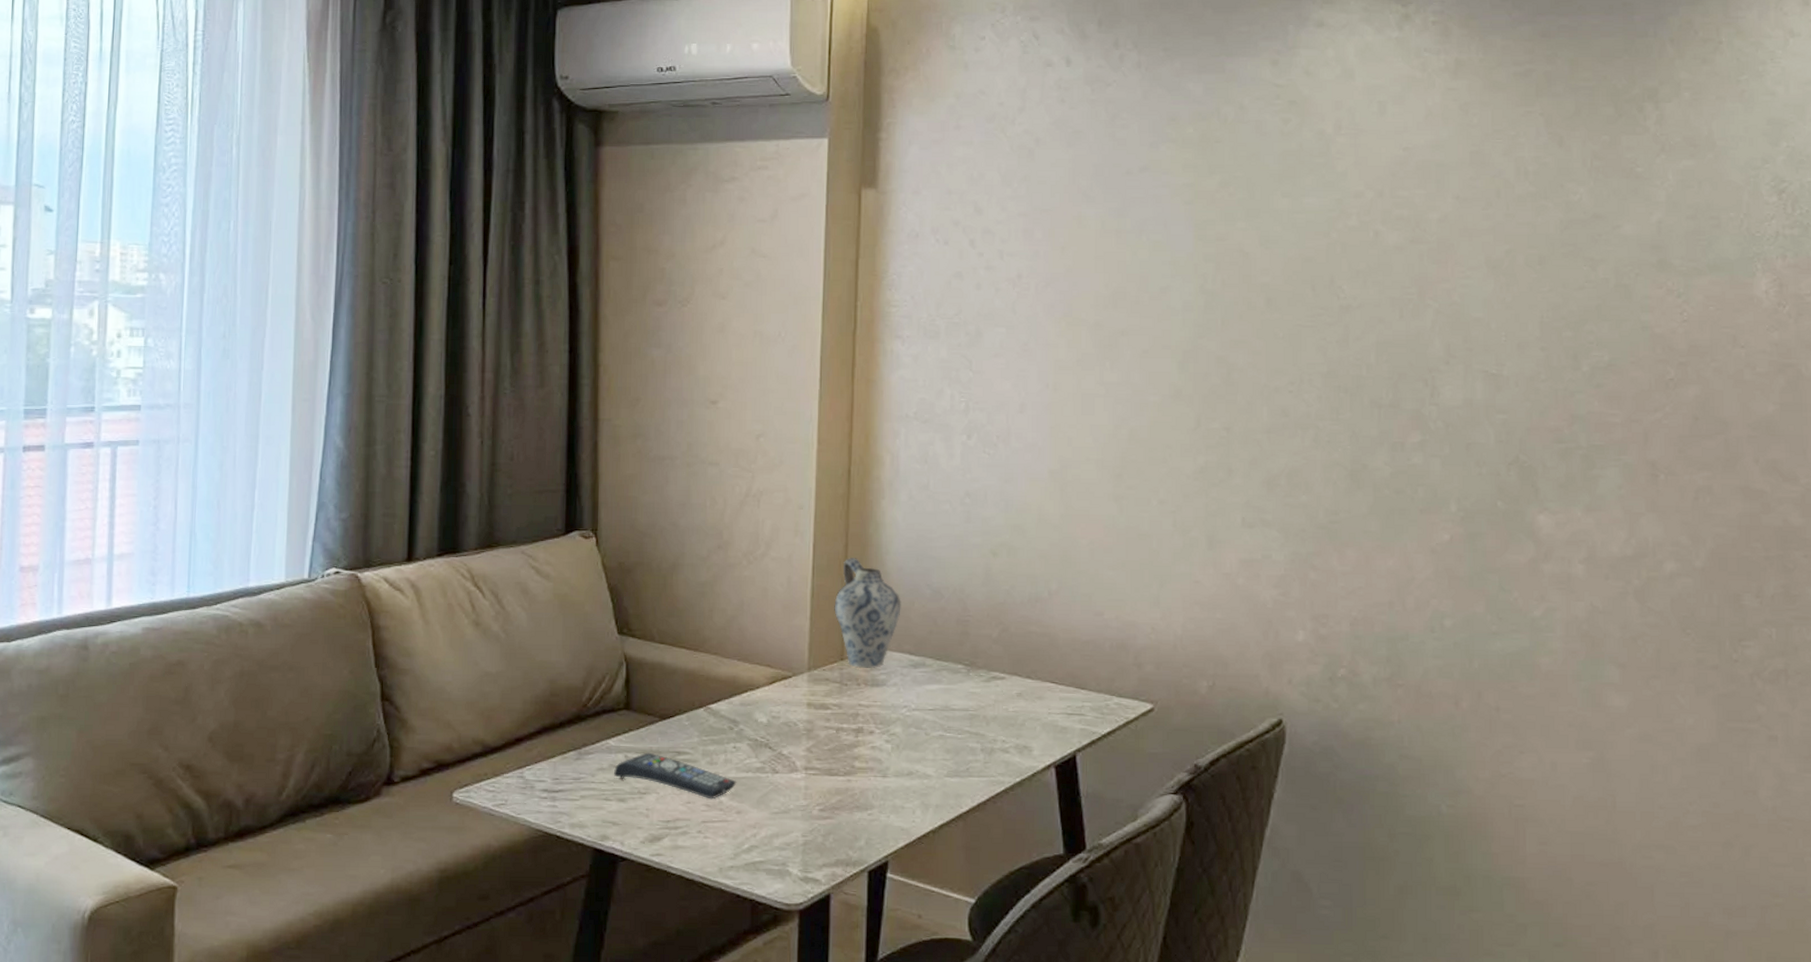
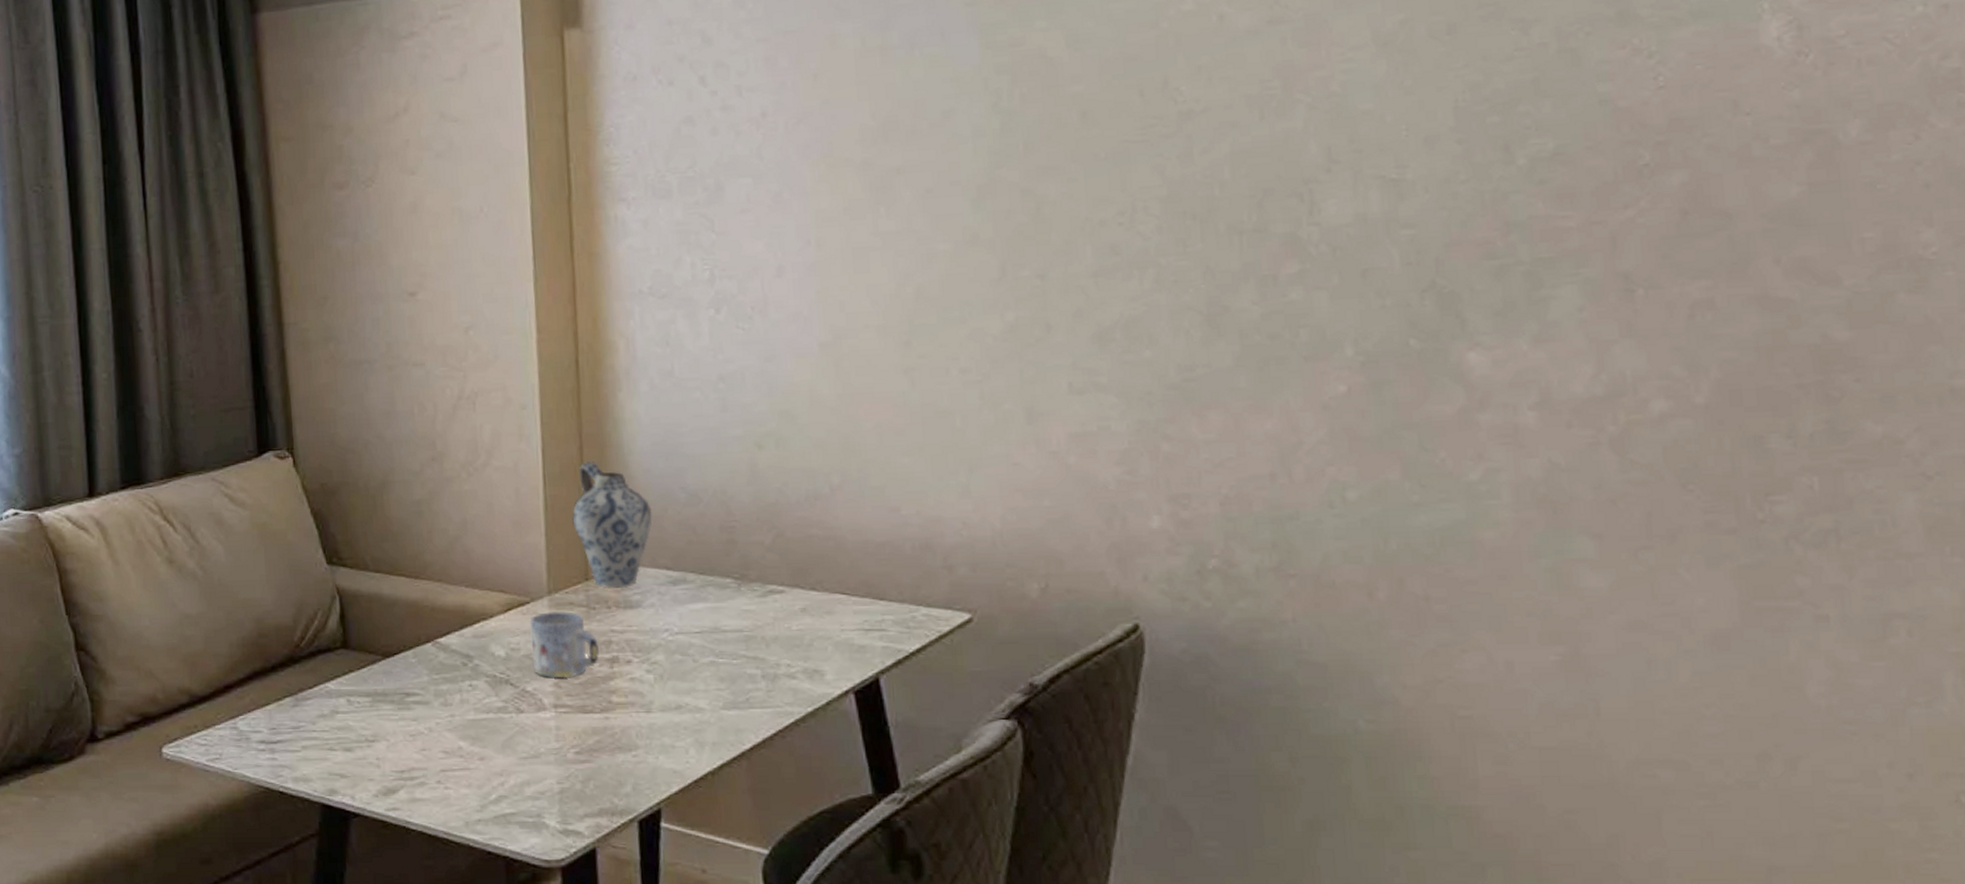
remote control: present [614,752,737,800] -> none [336,695,477,745]
mug: none [790,686,848,745] -> present [529,611,600,679]

